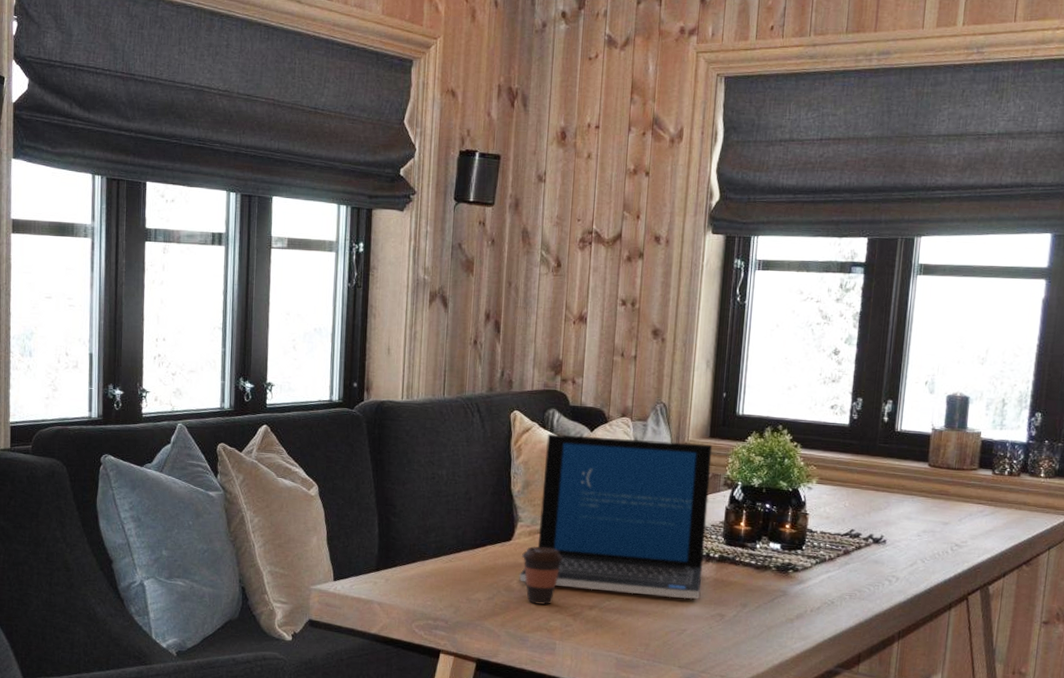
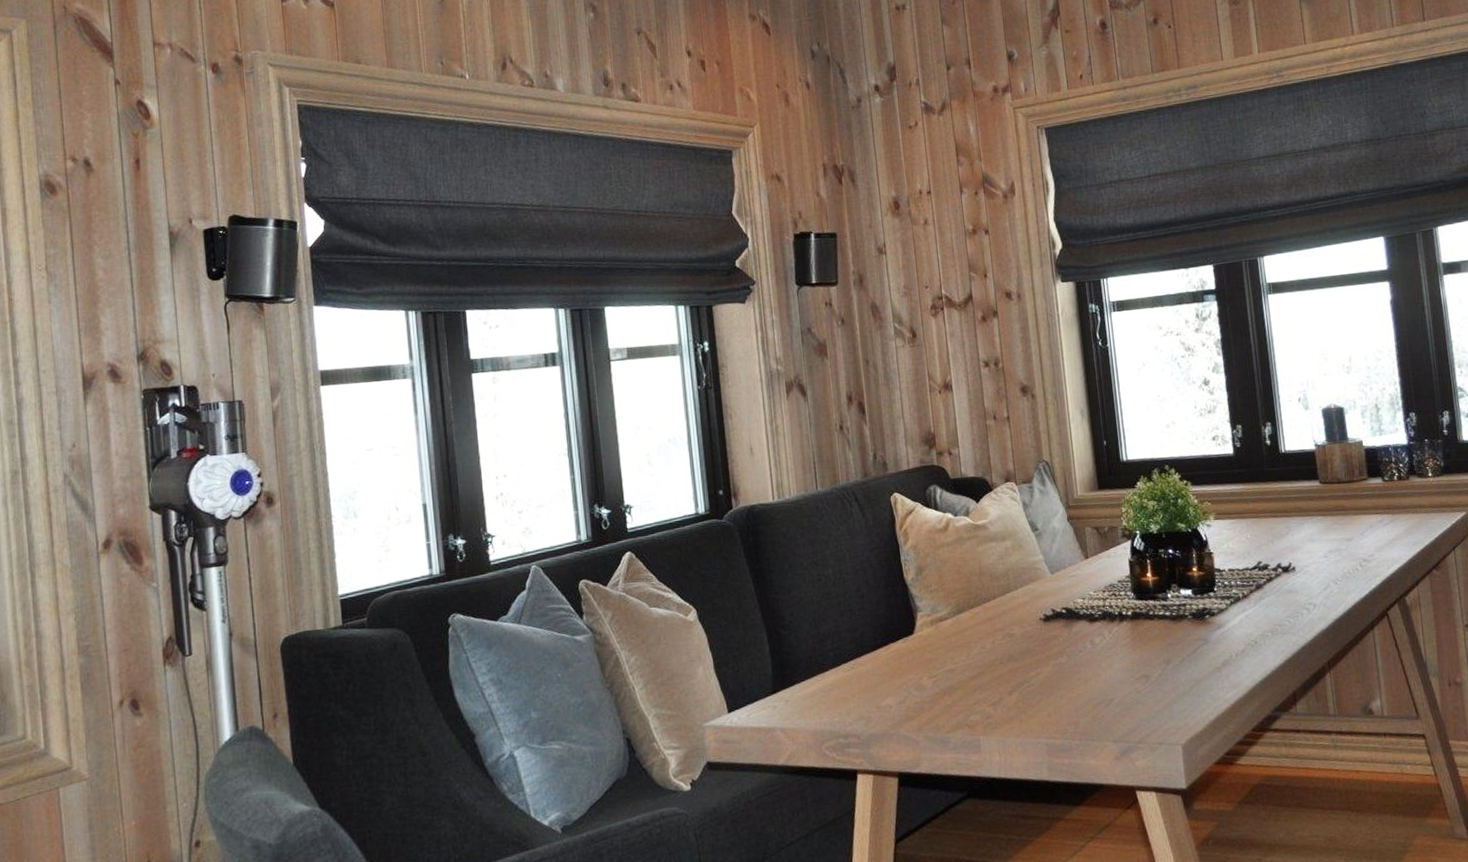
laptop: present [518,434,713,600] -> none [927,496,1120,678]
coffee cup: present [522,546,564,605] -> none [927,634,972,700]

